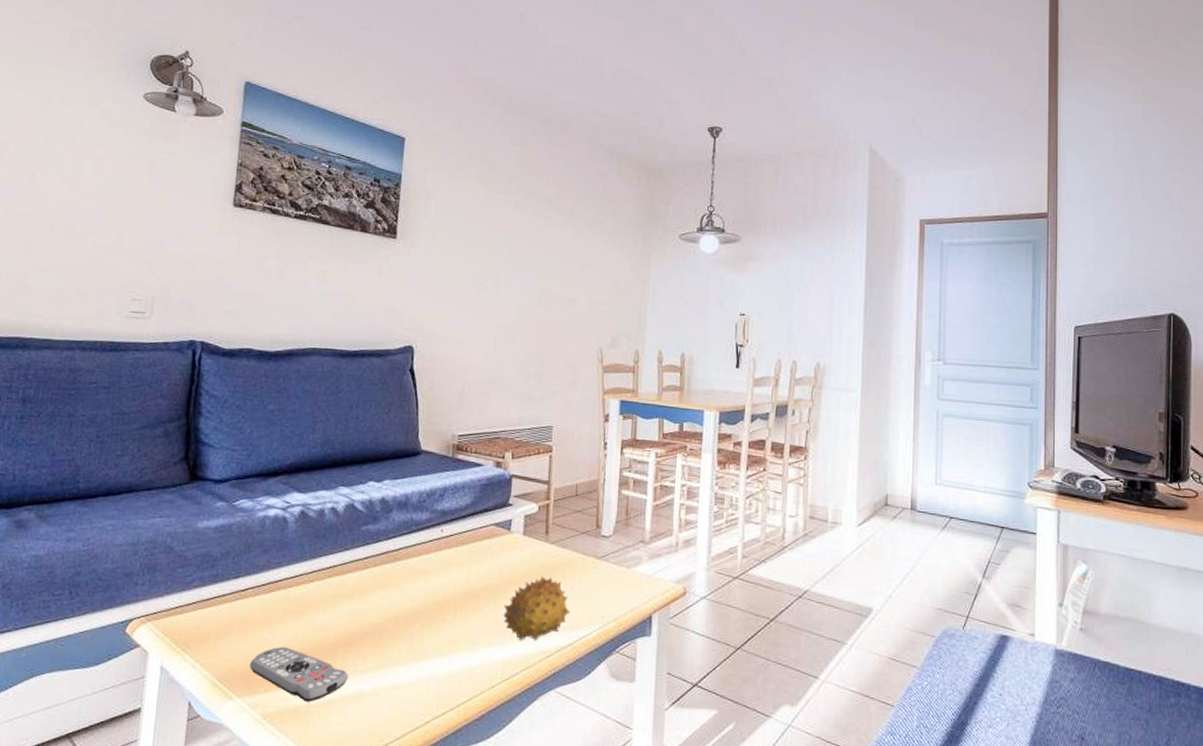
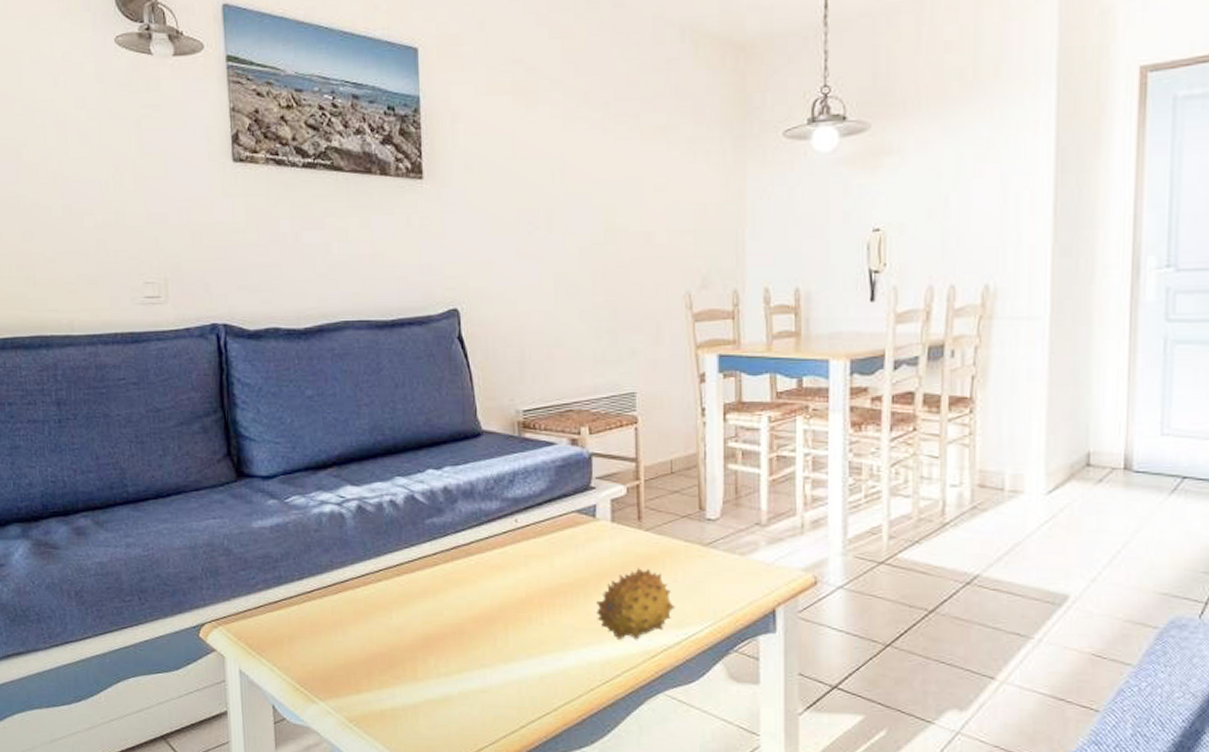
remote control: present [249,646,349,702] -> none [327,649,432,705]

